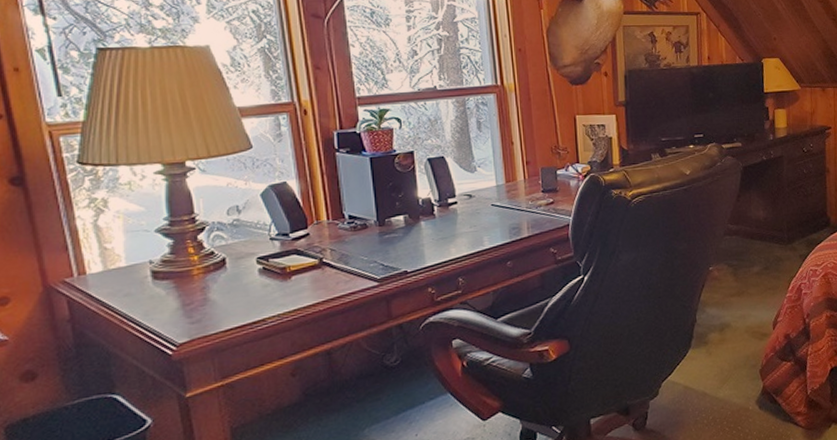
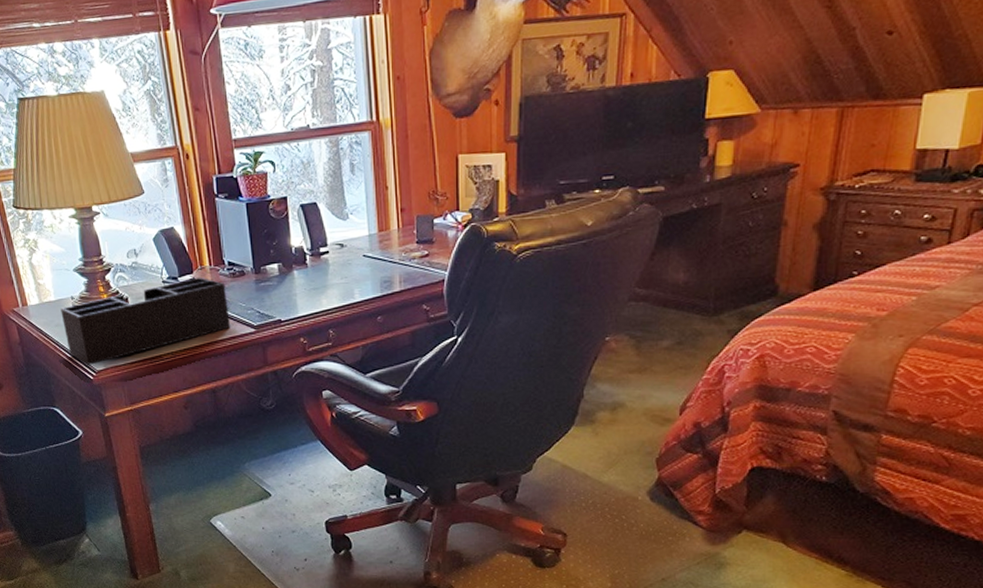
desk organizer: none [133,232,350,338] -> present [60,277,230,365]

